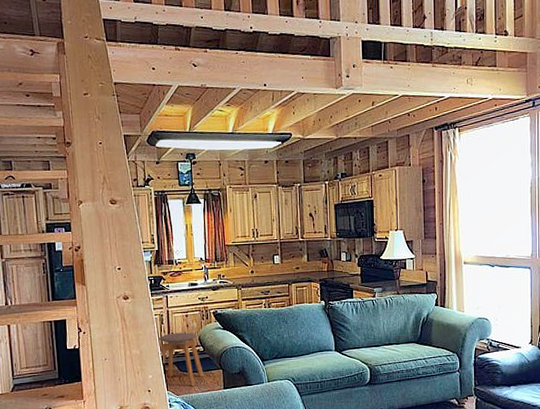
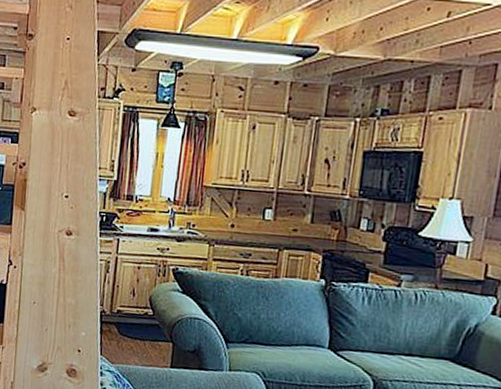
stool: present [158,332,204,386] -> none [99,285,149,356]

